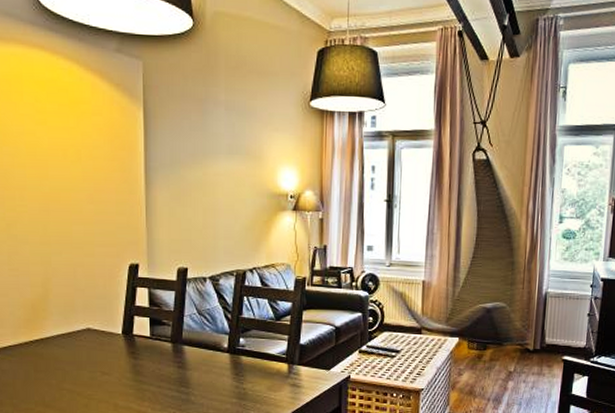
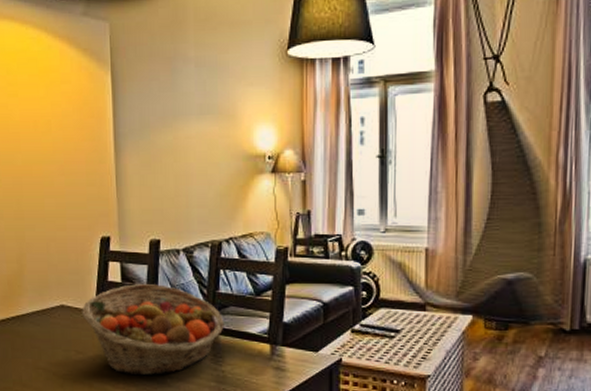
fruit basket: none [108,308,246,395] -> present [82,283,224,376]

